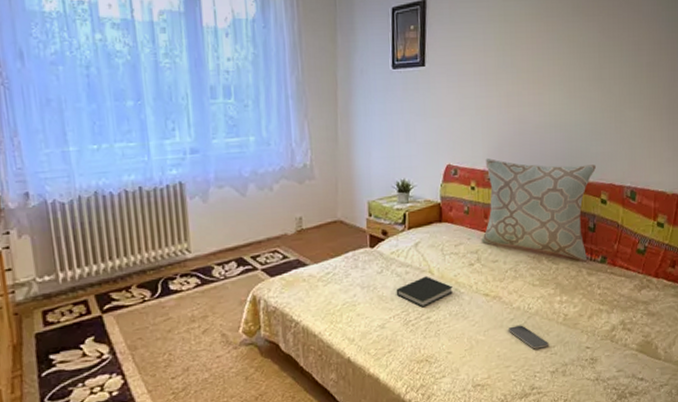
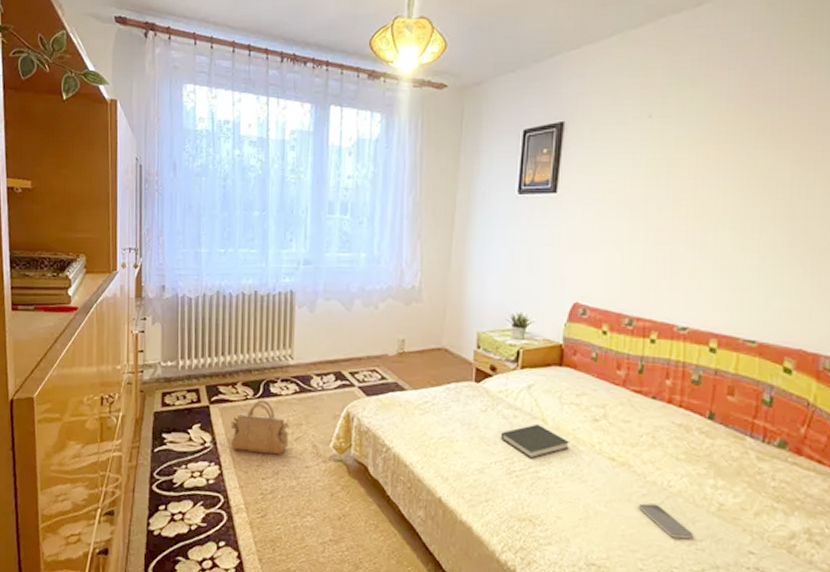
shoulder bag: none [129,298,196,356] -> present [230,399,289,455]
pillow: present [481,158,596,261] -> none [610,301,778,442]

